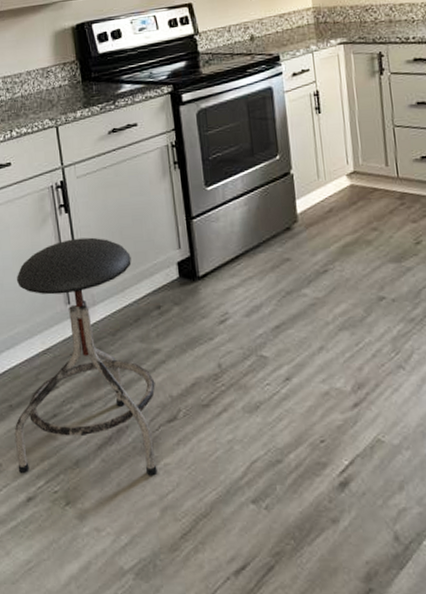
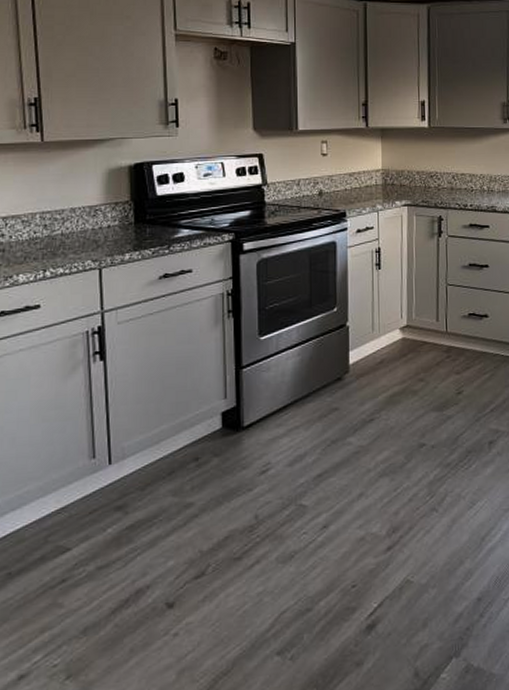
stool: present [14,237,158,476] -> none [10,386,185,650]

